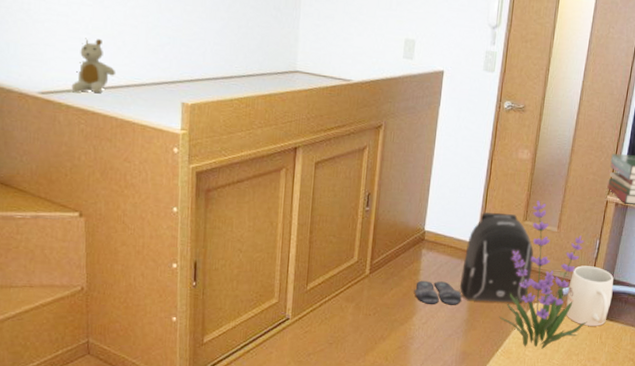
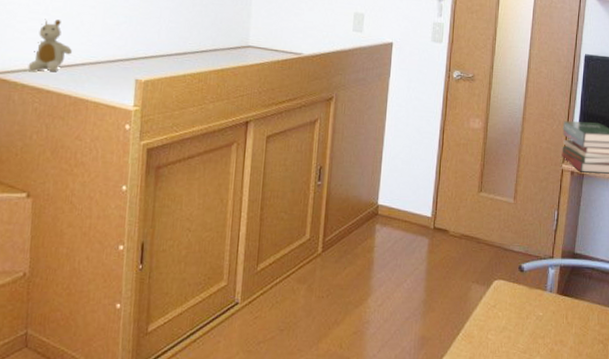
slippers: present [414,280,462,305] -> none [368,258,418,285]
backpack: present [459,212,534,303] -> none [415,183,491,280]
plant: present [499,200,587,349] -> none [458,170,551,332]
mug: present [566,265,614,326] -> none [528,239,576,305]

